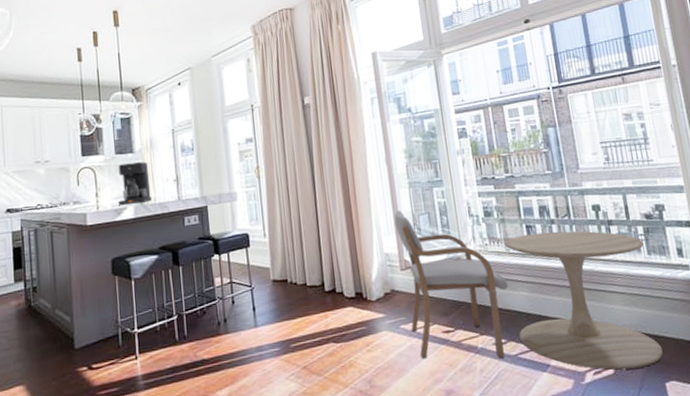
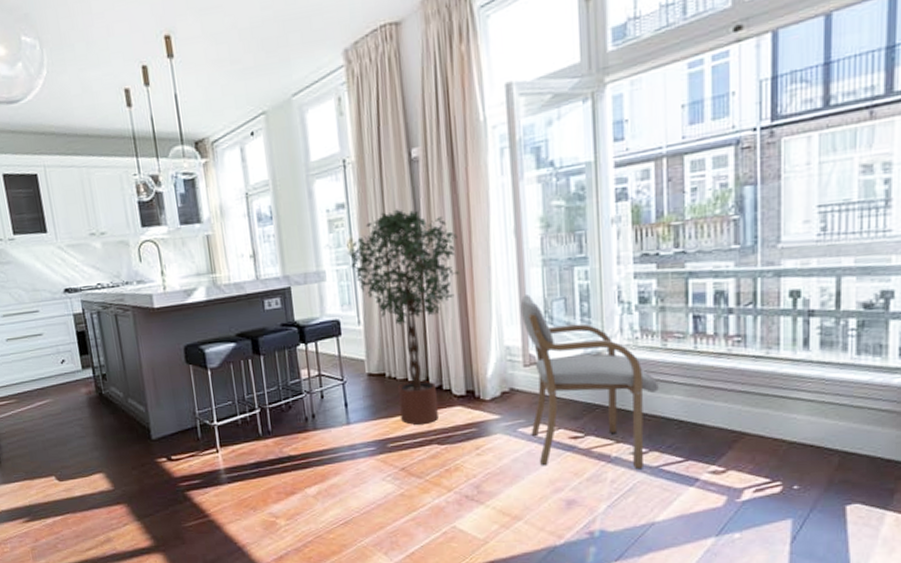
coffee maker: present [118,162,152,206] -> none [184,233,225,287]
potted tree: none [254,143,345,326] -> present [346,209,459,425]
side table: present [505,231,663,370] -> none [662,323,853,489]

